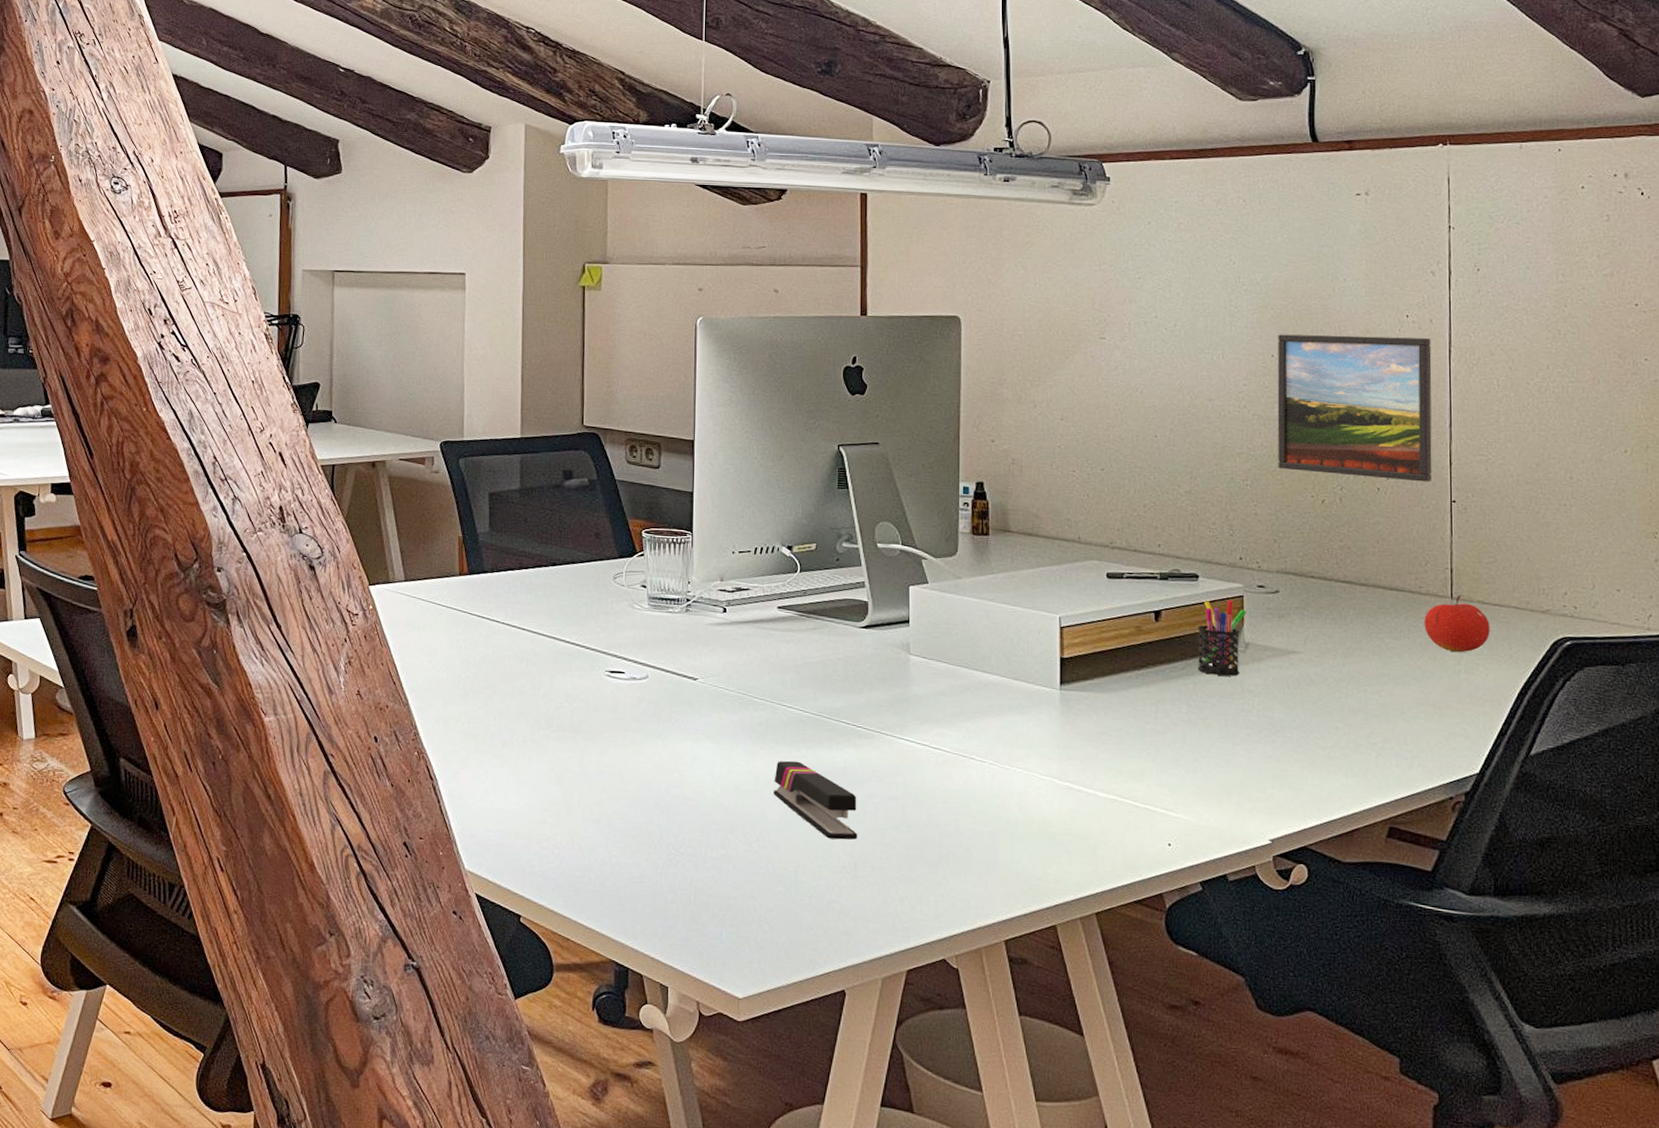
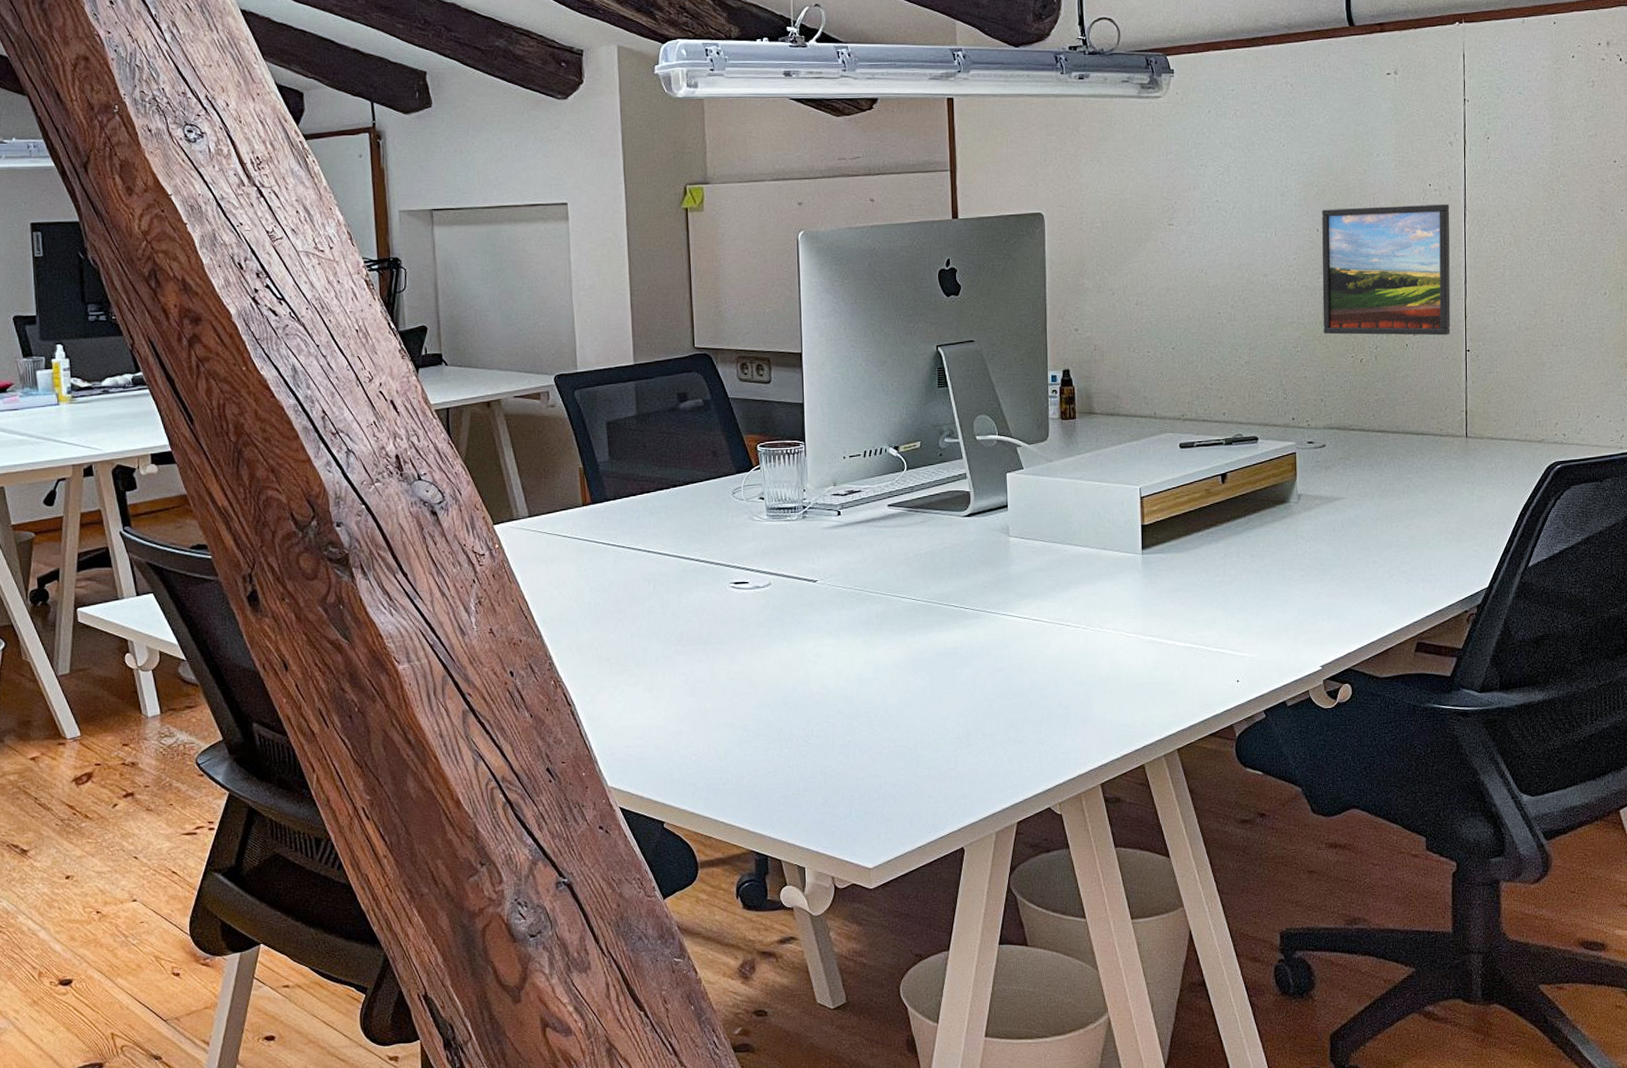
stapler: present [774,760,858,840] -> none [892,646,970,714]
pen holder: present [1197,600,1246,676] -> none [1258,457,1299,526]
fruit: present [1424,594,1490,653] -> none [1444,433,1497,485]

